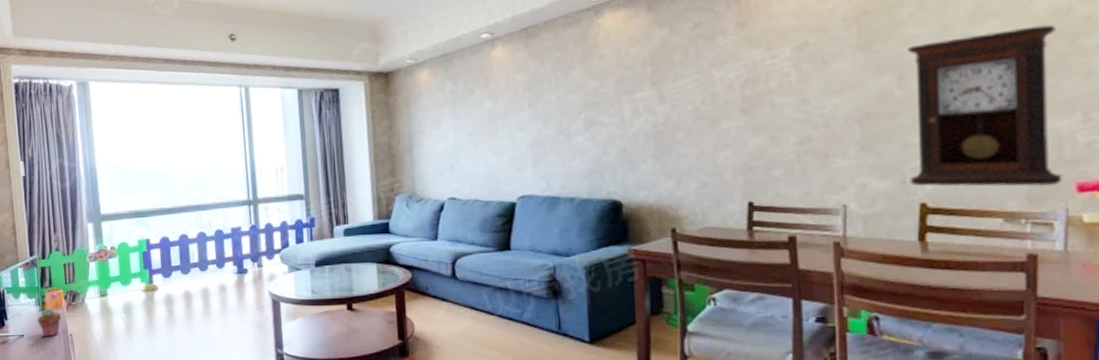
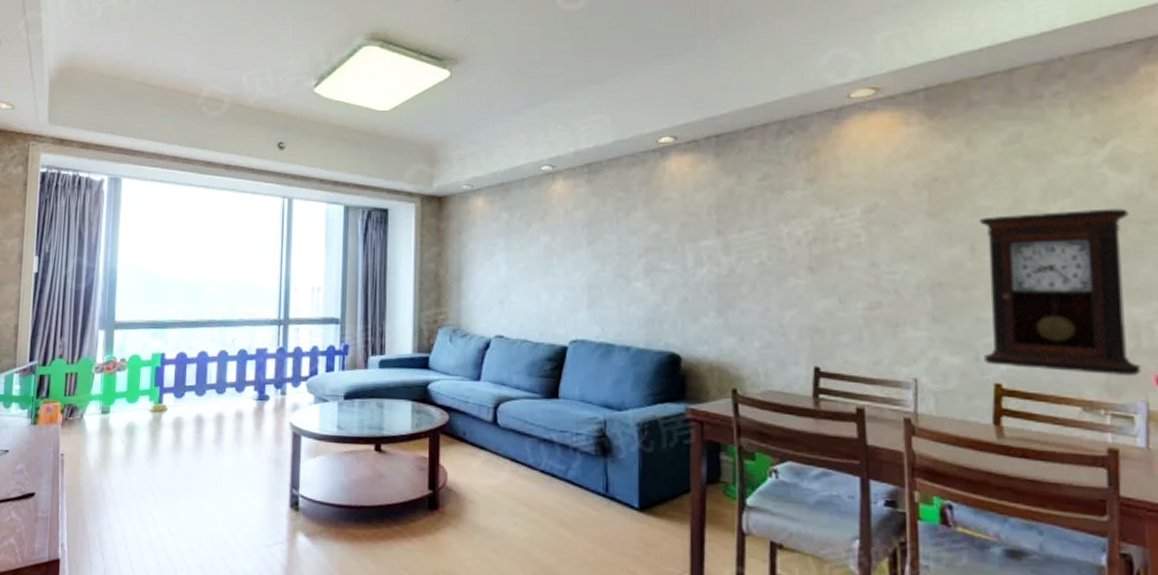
potted succulent: present [37,308,62,337] -> none [26,422,55,455]

